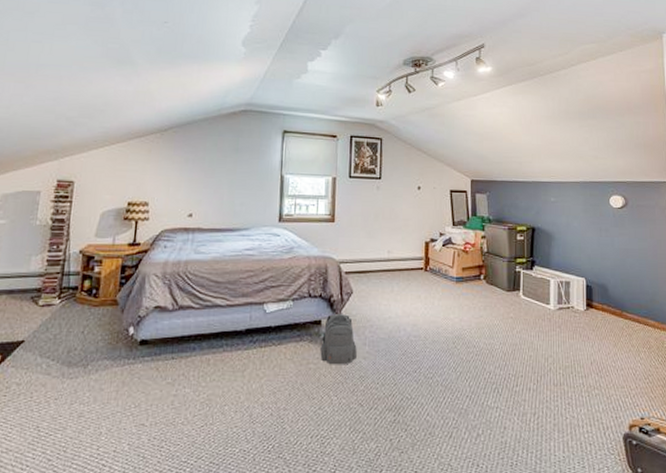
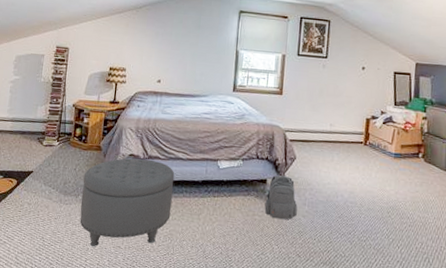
ottoman: none [89,310,212,428] -> present [79,158,175,246]

